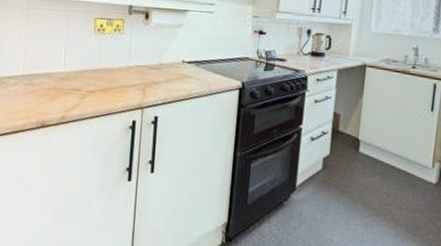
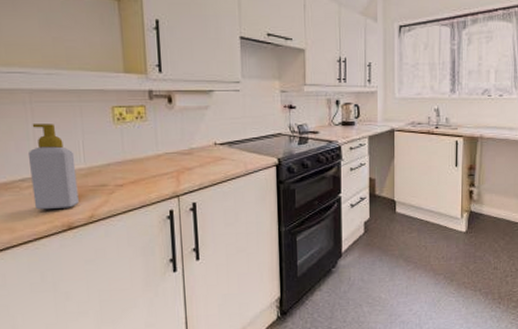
soap bottle: none [16,28,57,107] -> present [27,124,79,210]

